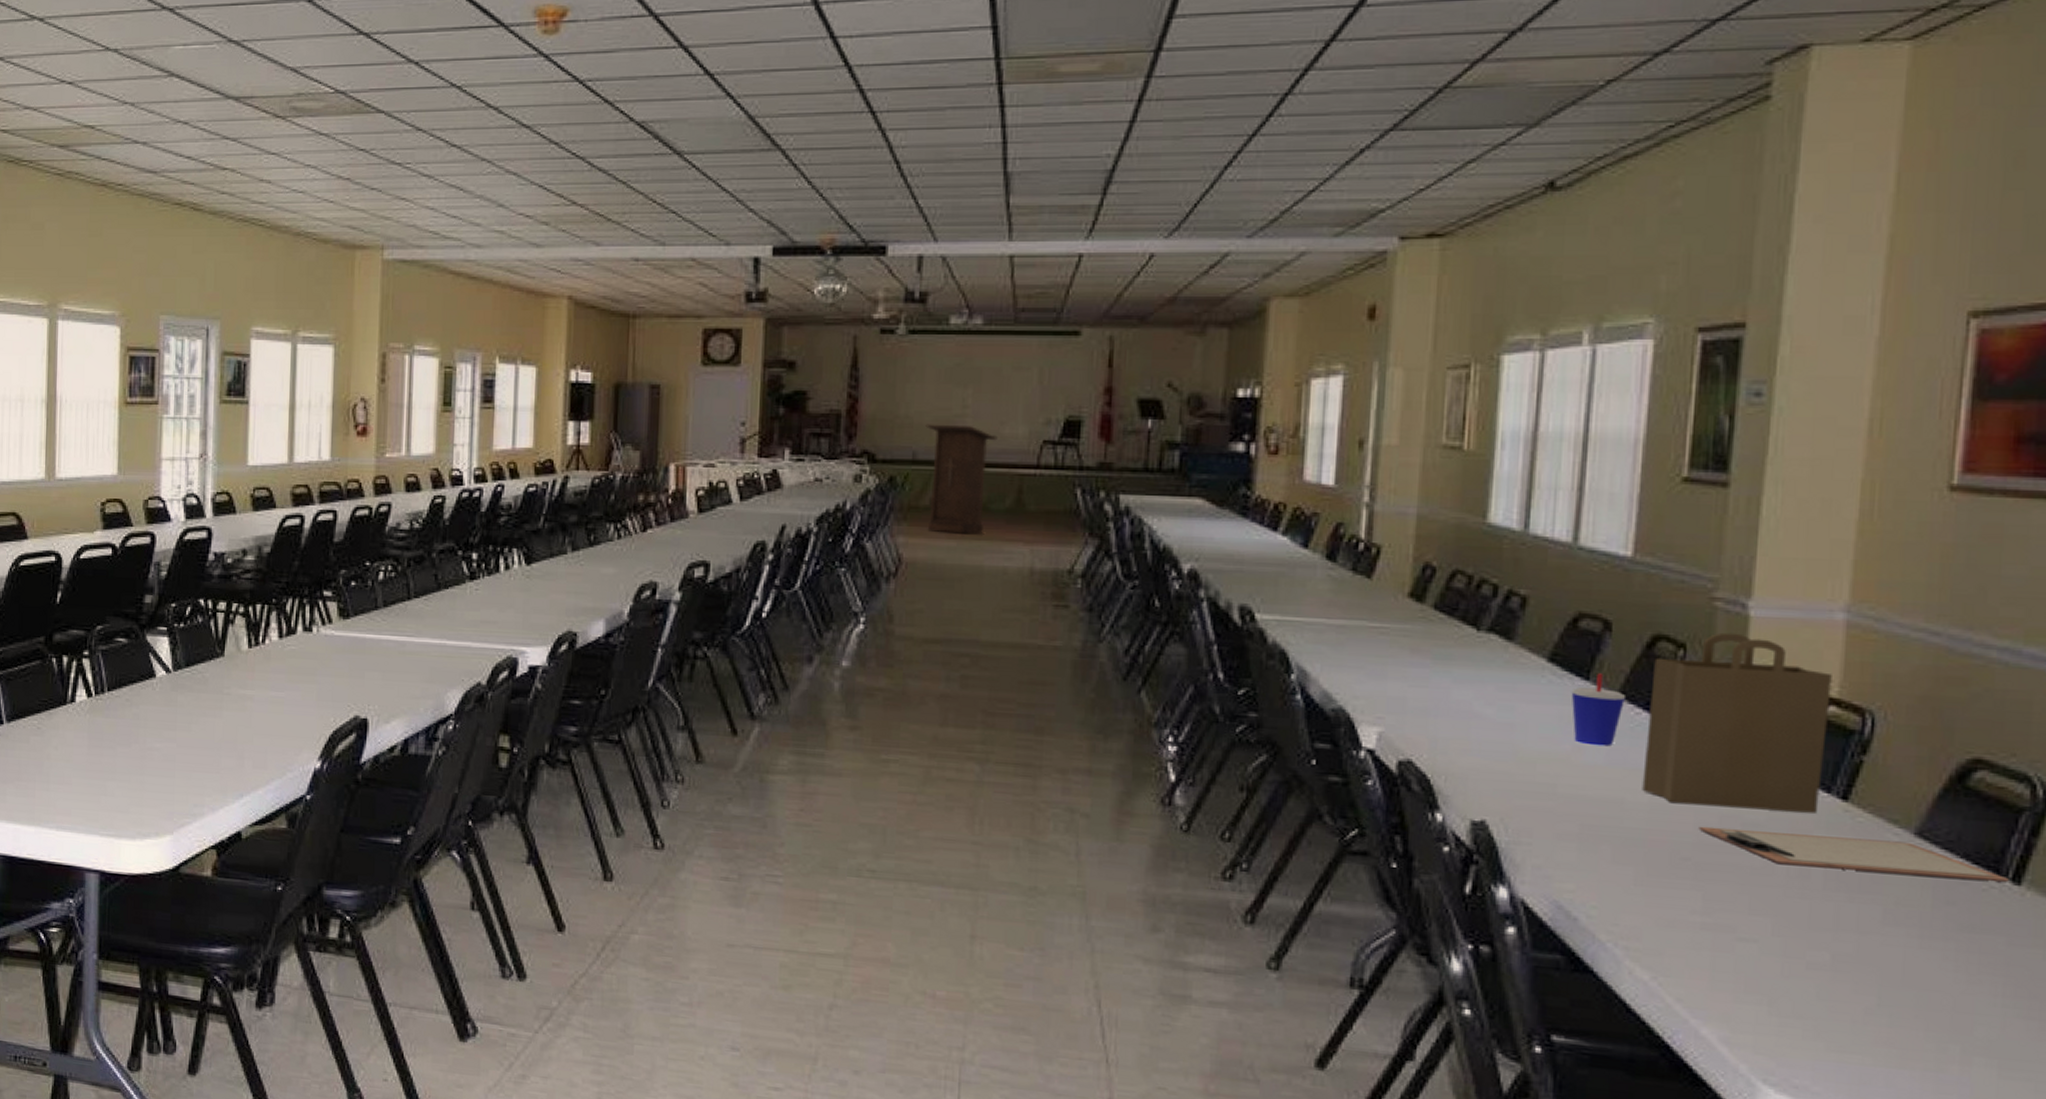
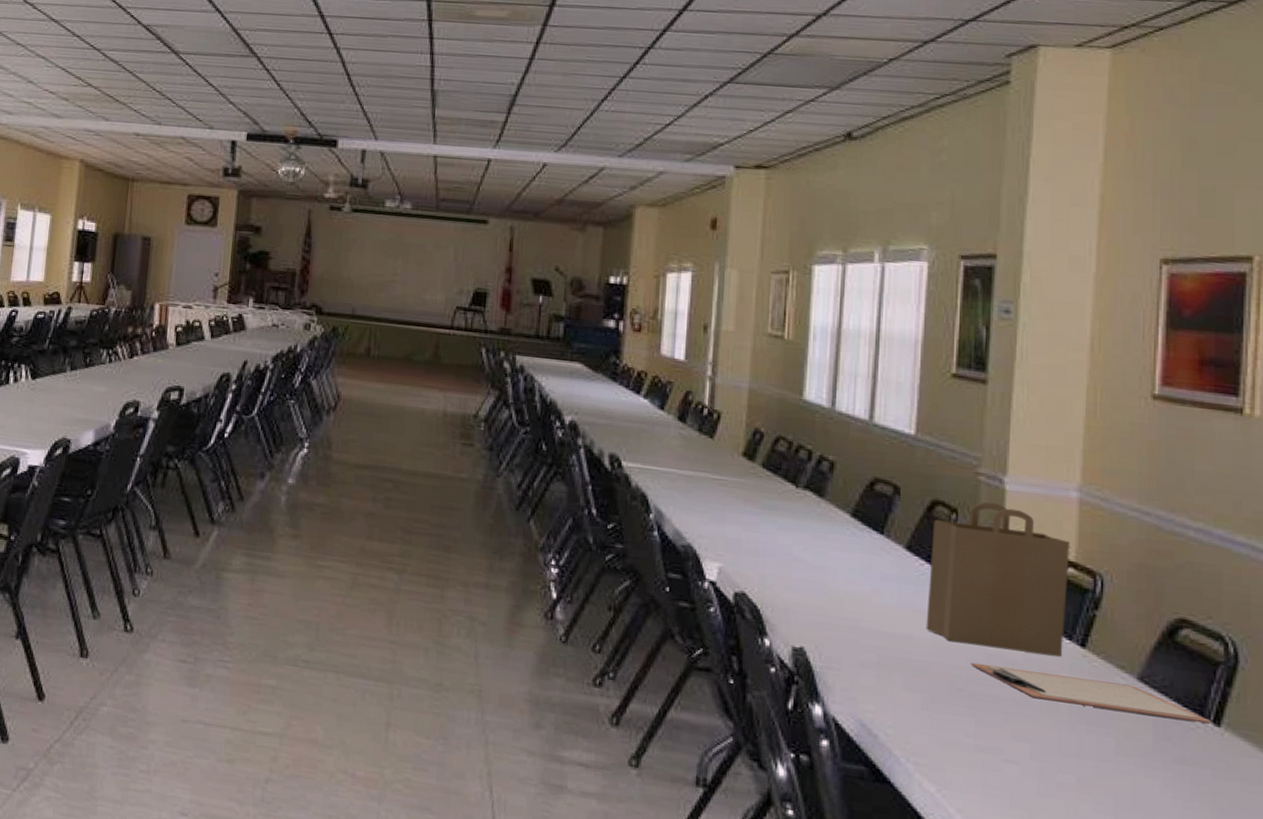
lectern: present [925,424,998,534] -> none [361,286,421,380]
beverage cup: present [1571,673,1625,746] -> none [869,529,911,590]

